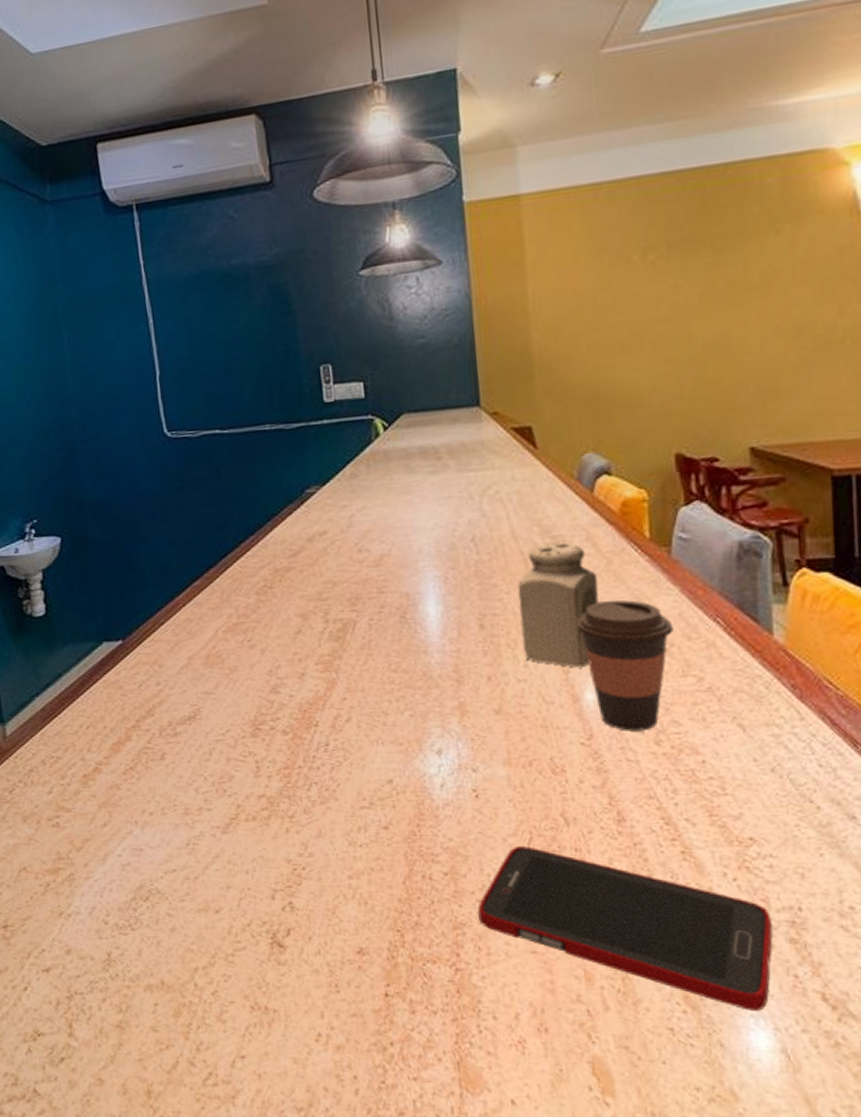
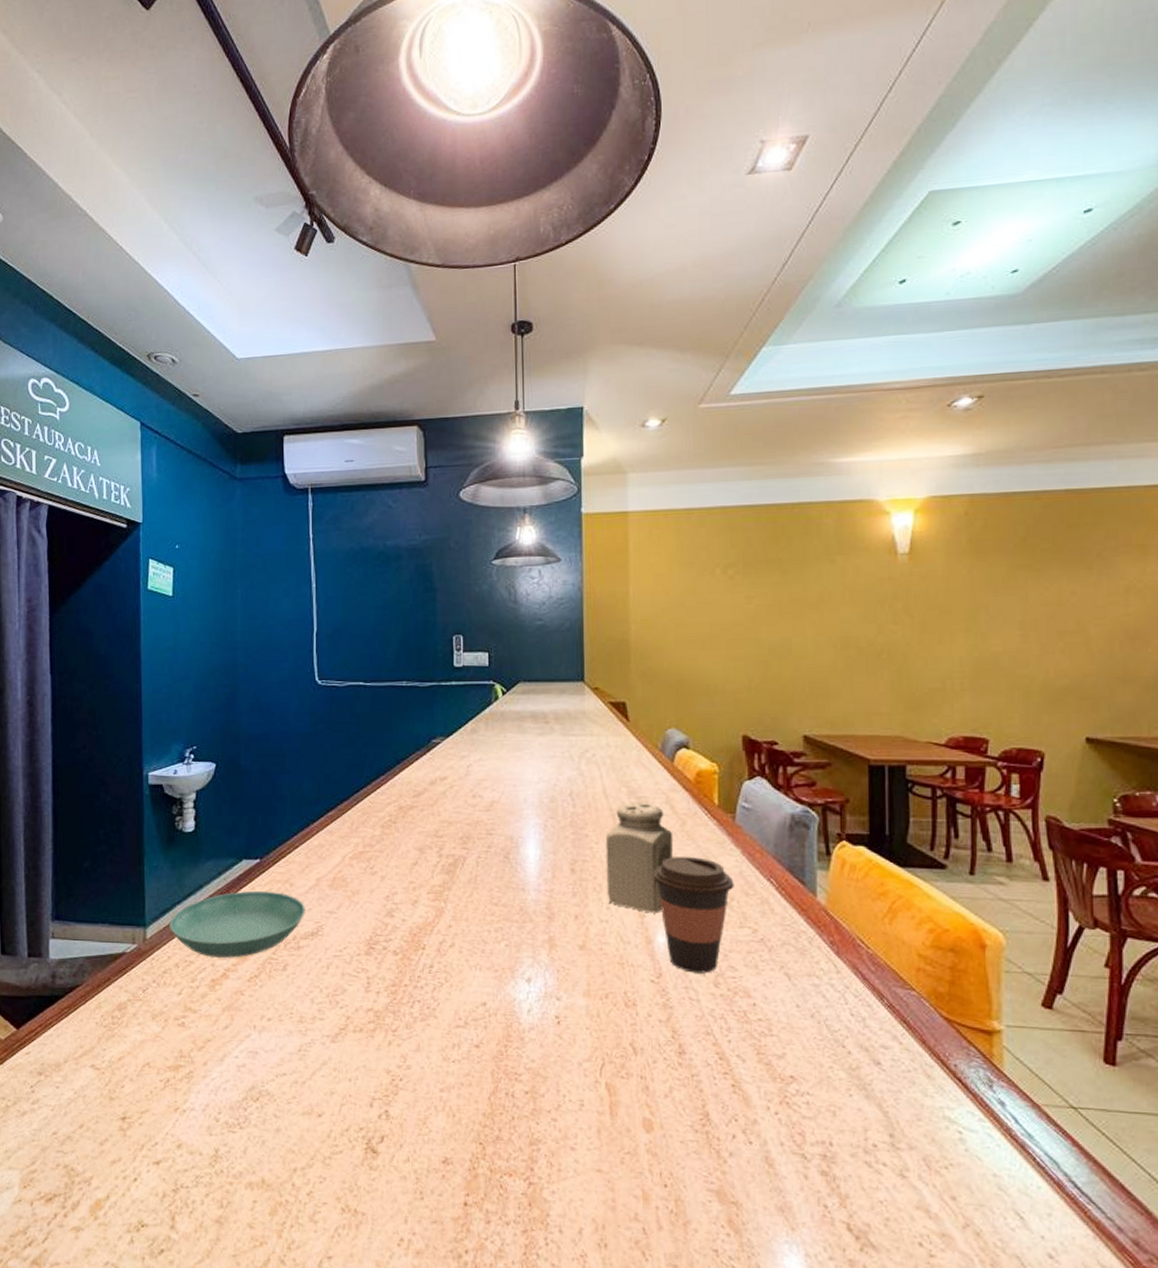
saucer: none [29,674,180,751] -> present [169,890,307,958]
cell phone: present [478,846,773,1011] -> none [552,1071,807,1237]

